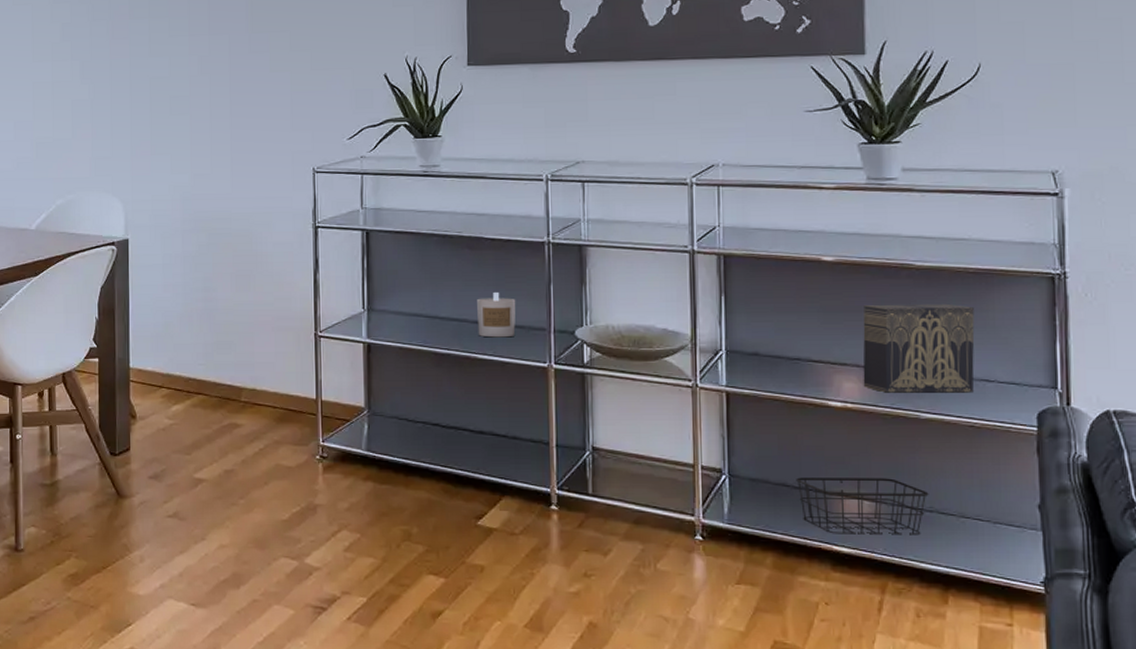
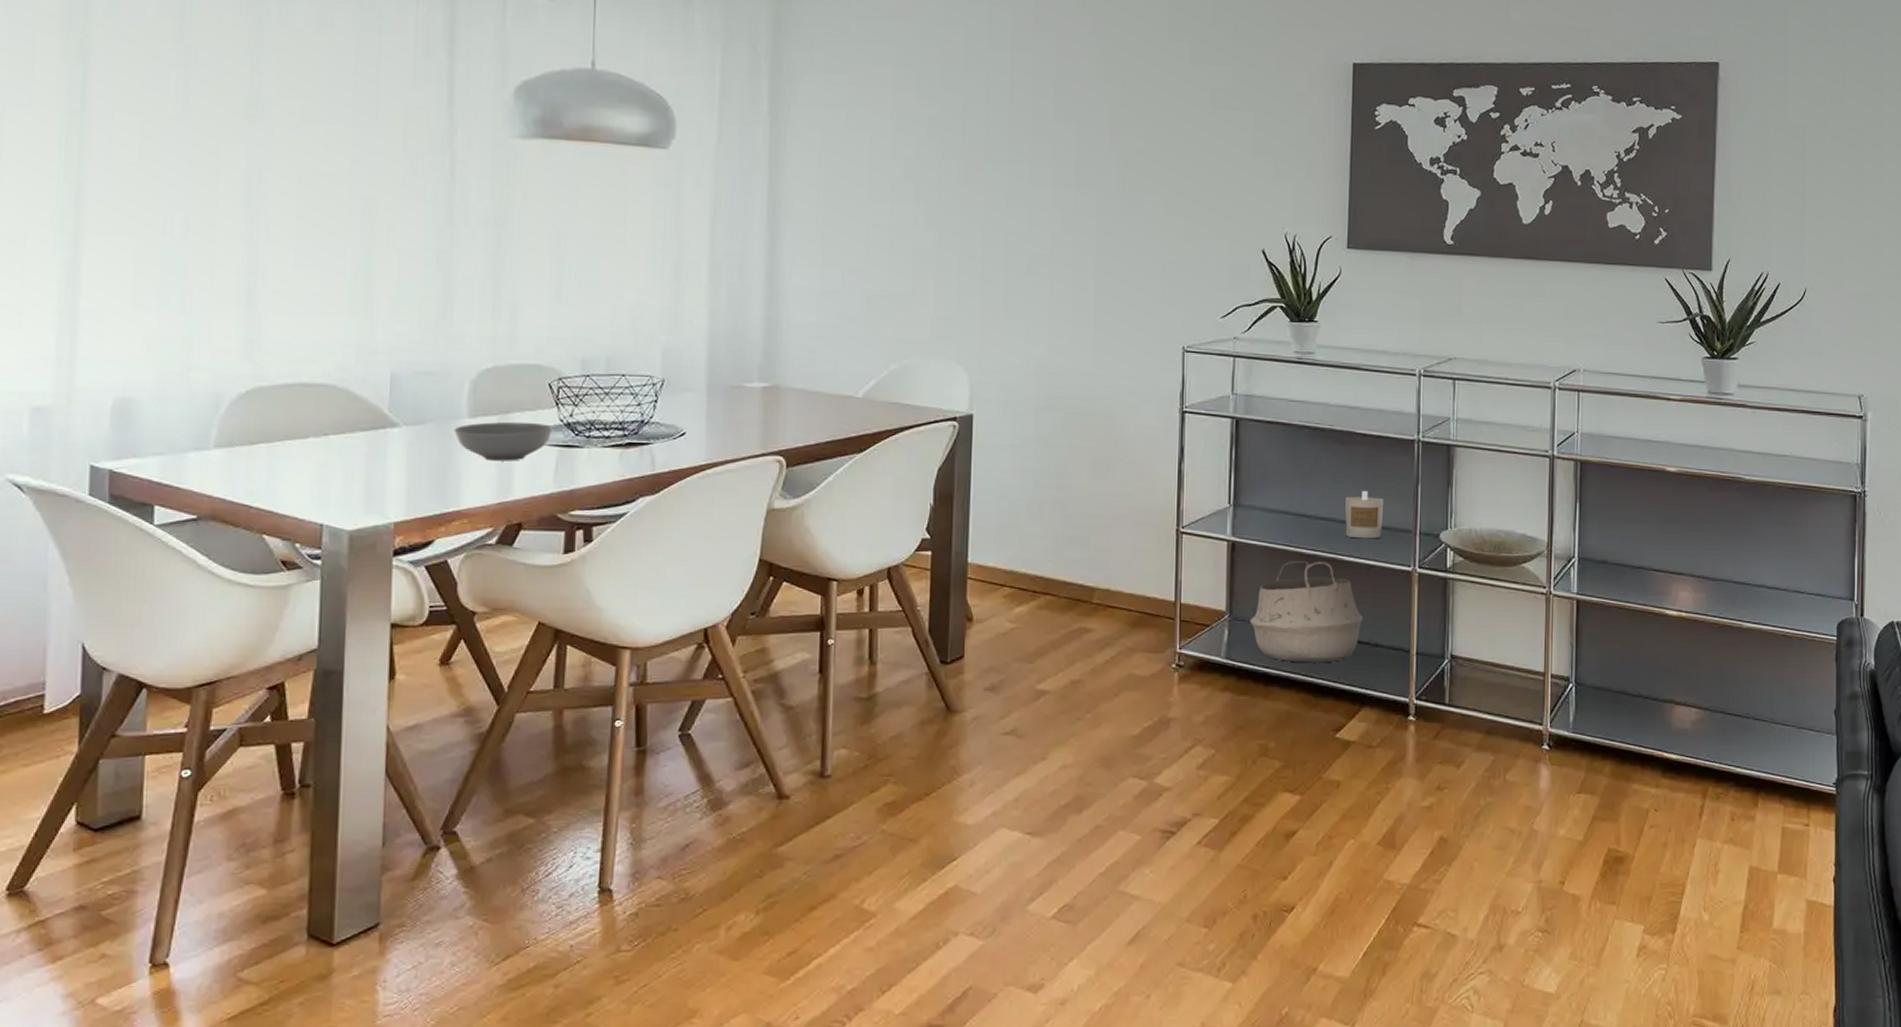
woven basket: none [388,359,500,455] -> present [1249,560,1363,663]
basket: present [796,477,929,536] -> none [1634,685,1747,741]
decorative box: present [863,303,975,393] -> none [1696,515,1791,603]

